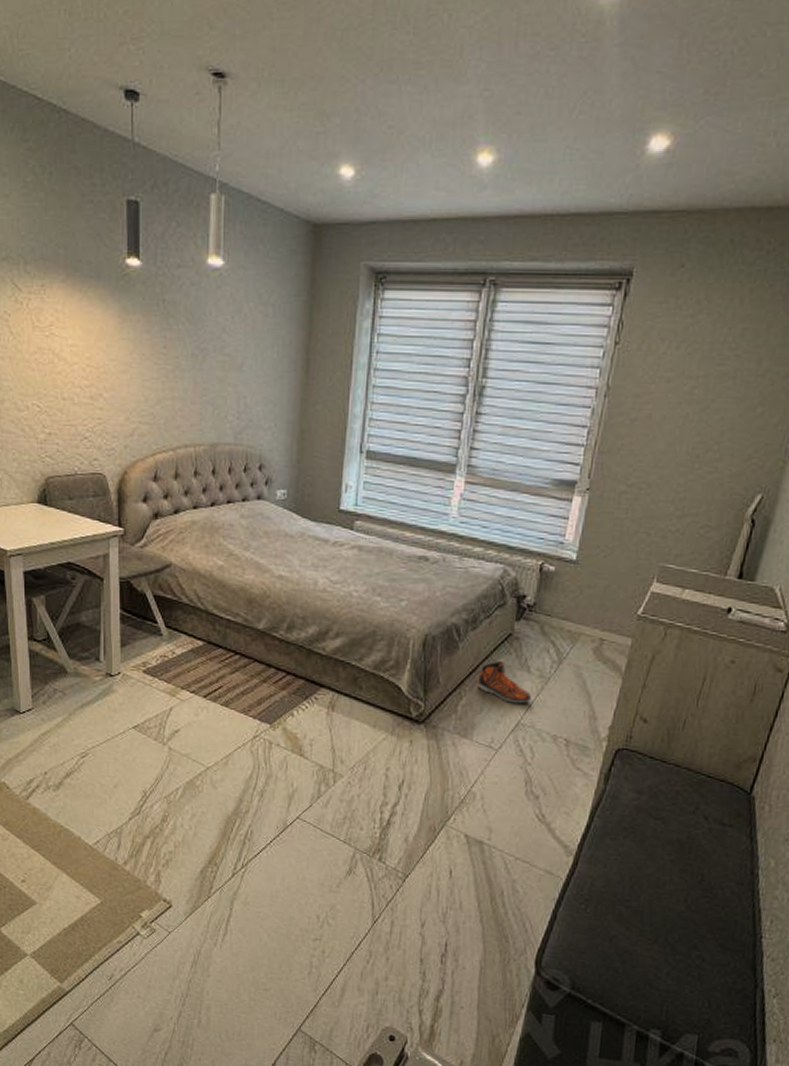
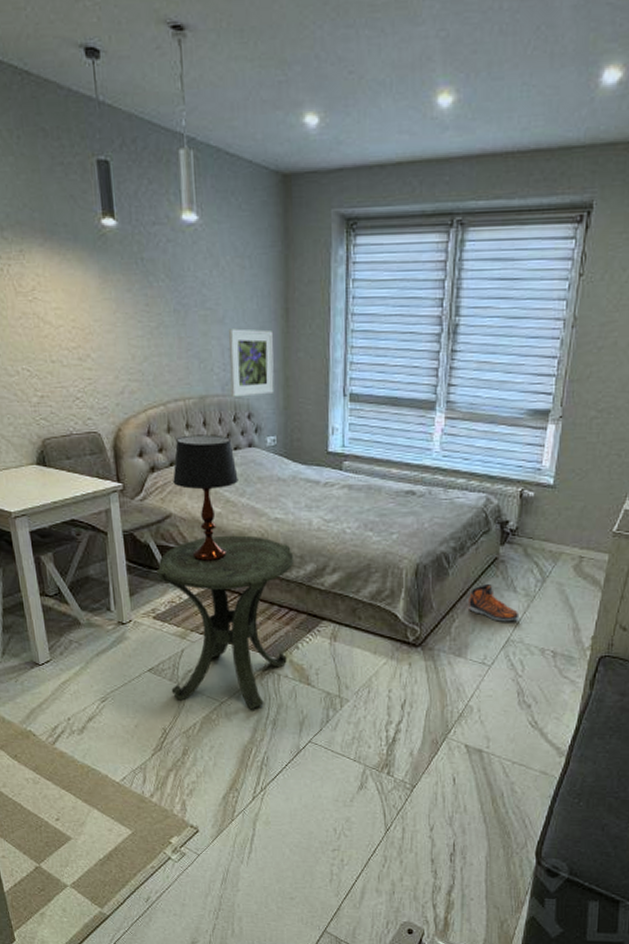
side table: none [151,590,296,778] -> present [157,535,294,710]
table lamp: none [176,483,244,618] -> present [173,434,238,562]
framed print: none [243,376,292,447] -> present [228,328,275,397]

